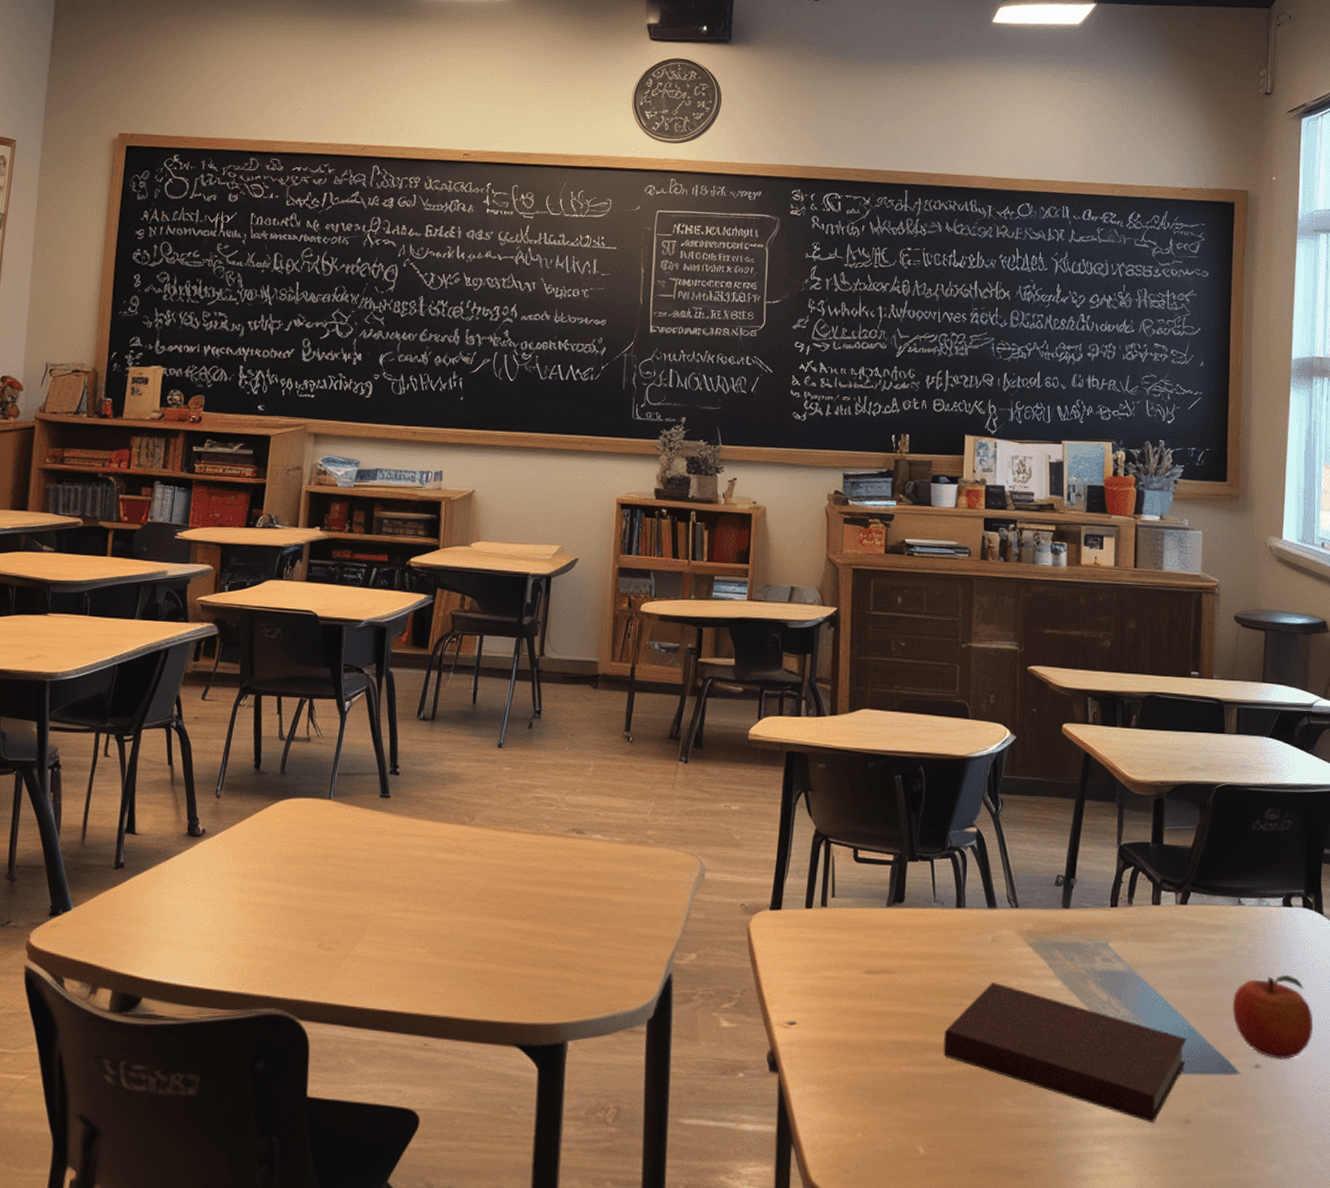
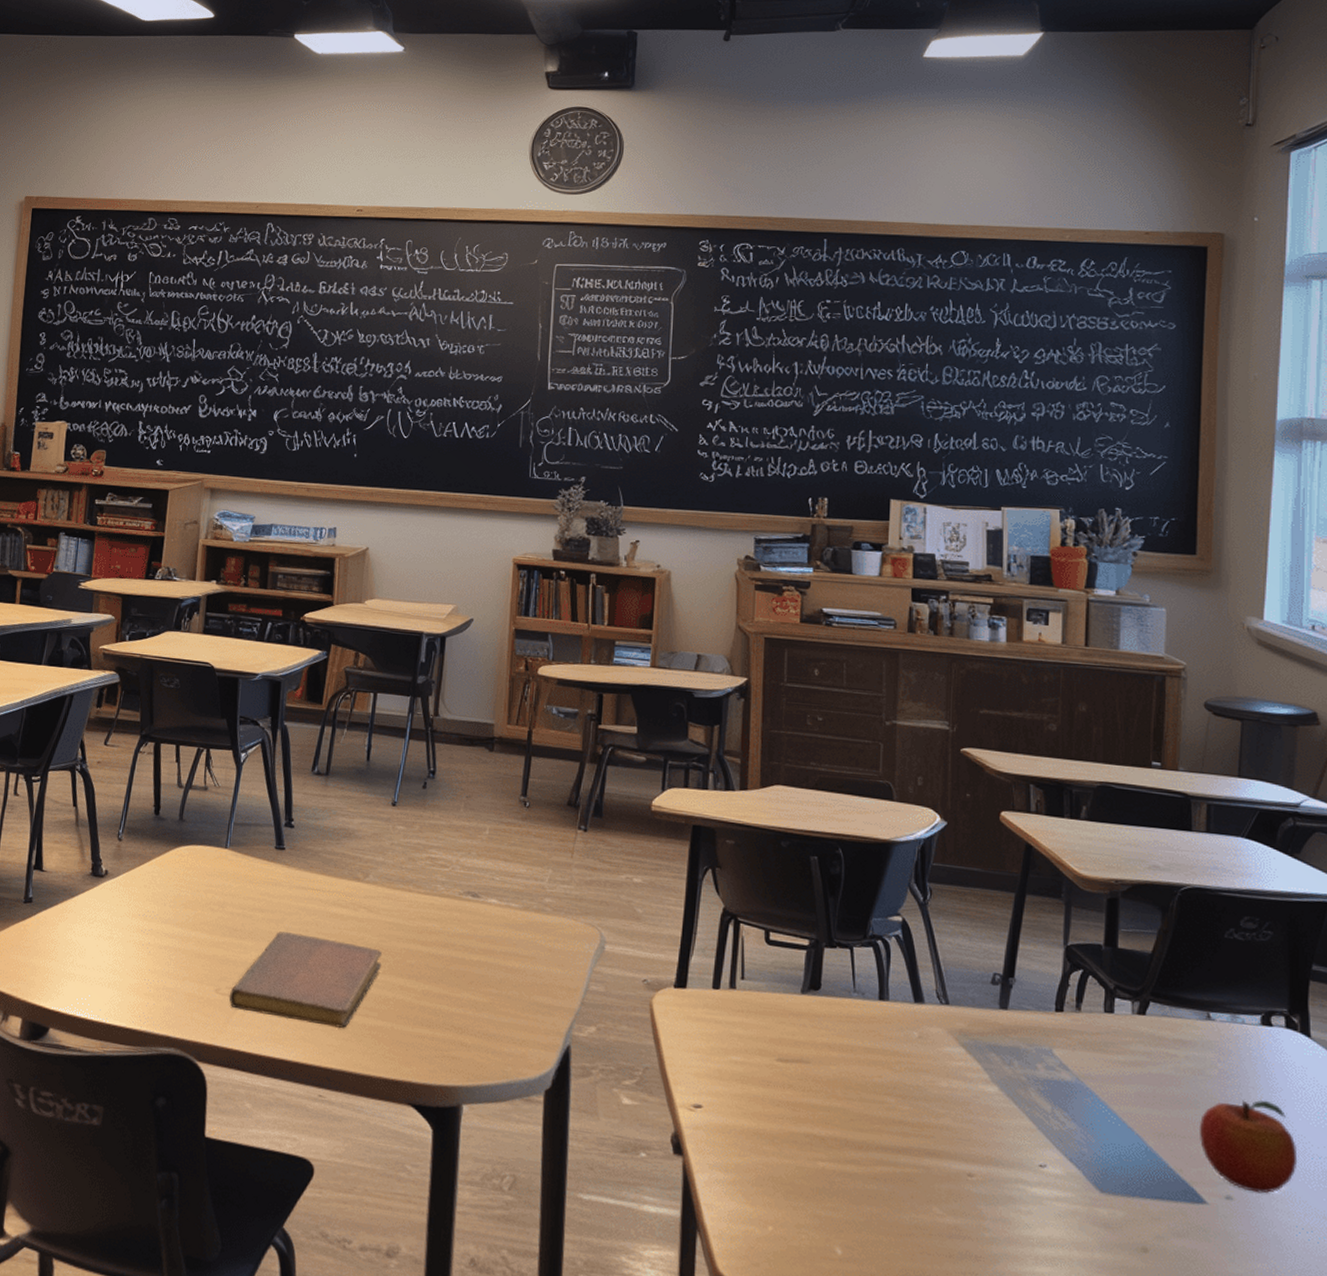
notebook: none [333,881,488,975] -> present [229,931,382,1029]
notebook: present [943,982,1187,1122] -> none [863,1082,1145,1247]

